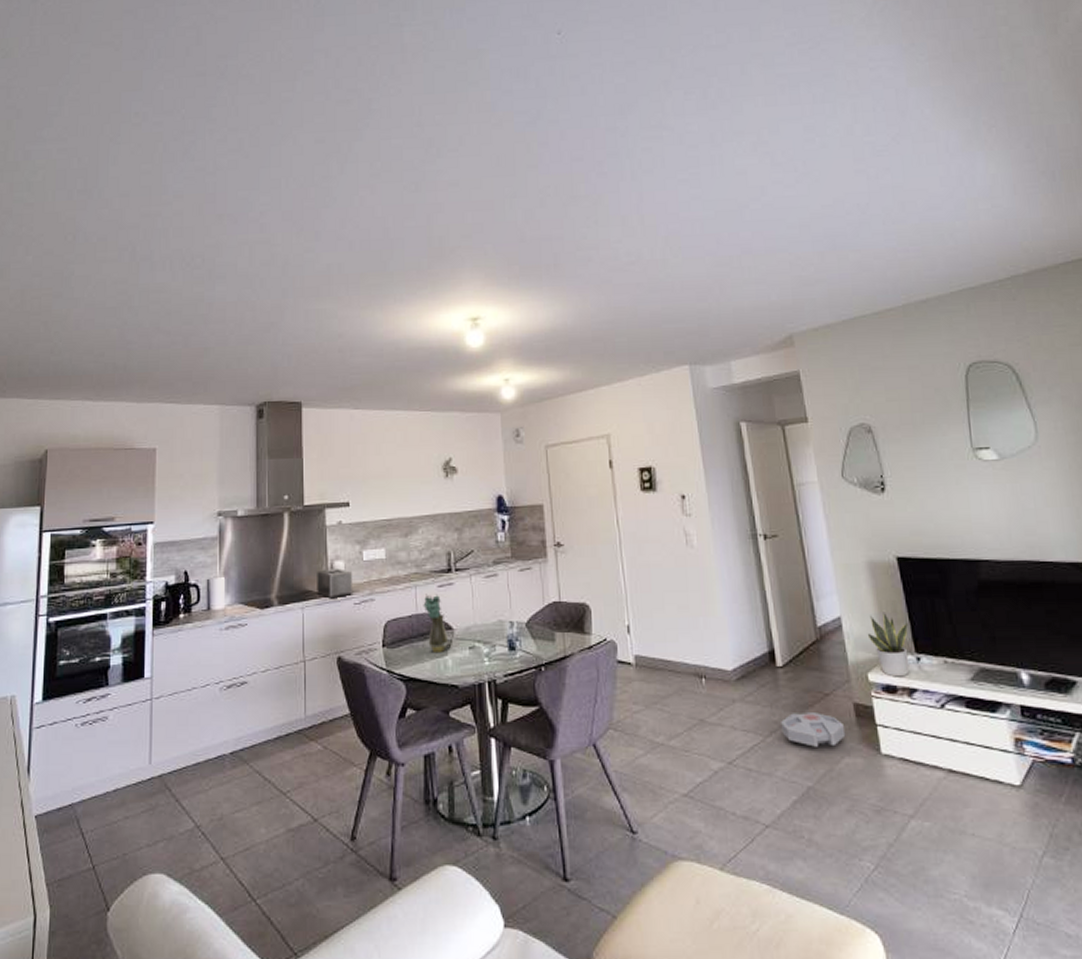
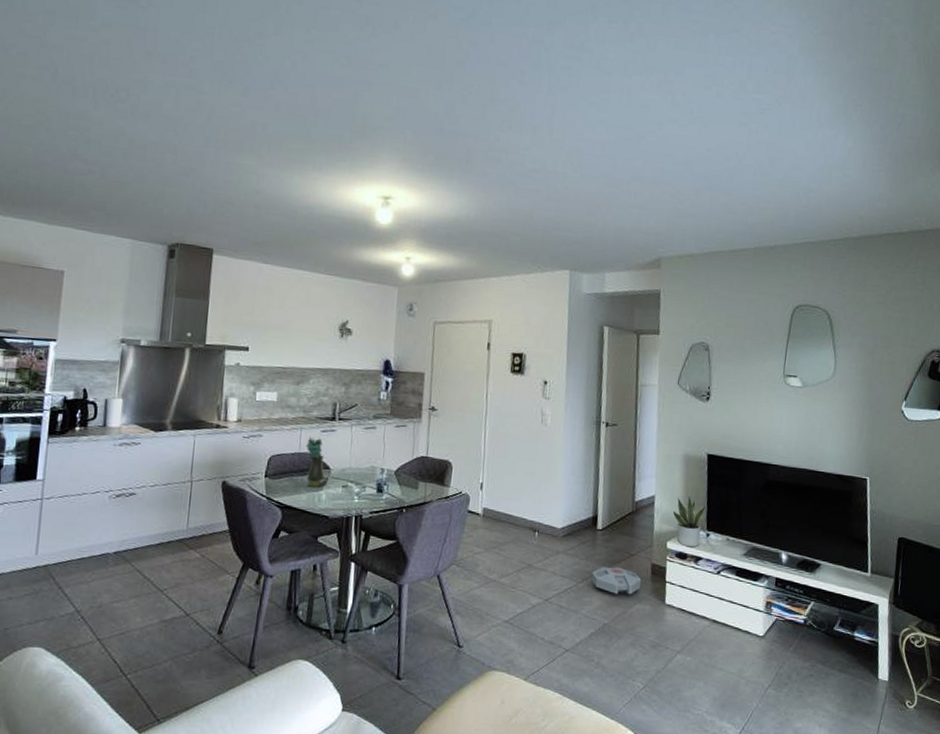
toaster: present [317,568,352,599] -> none [209,403,244,431]

